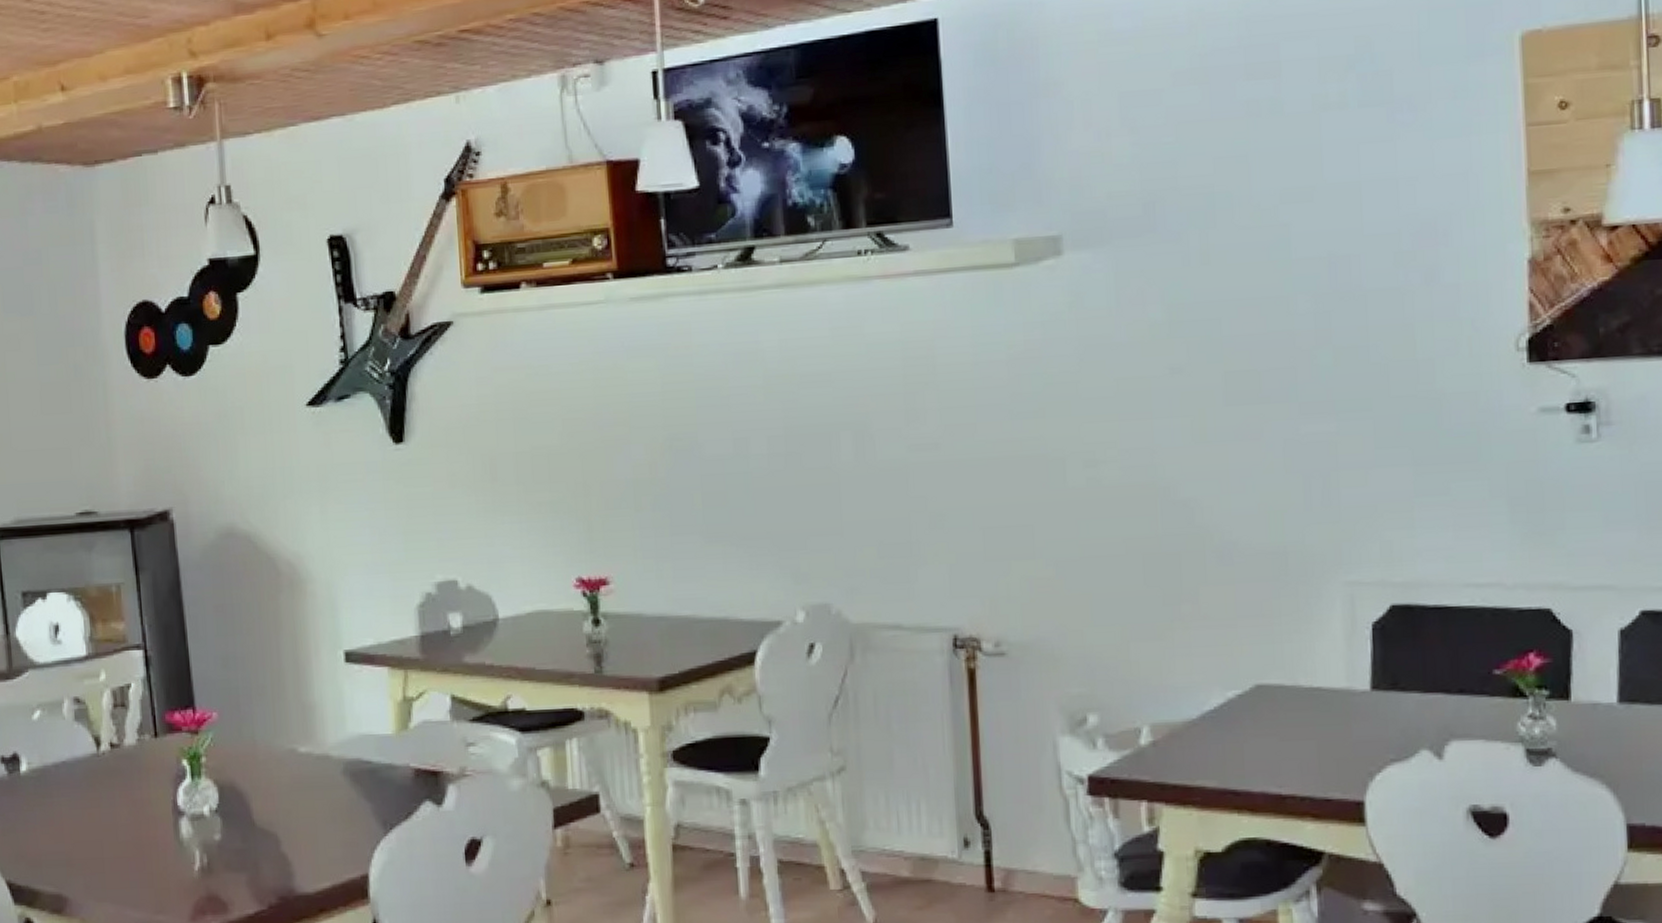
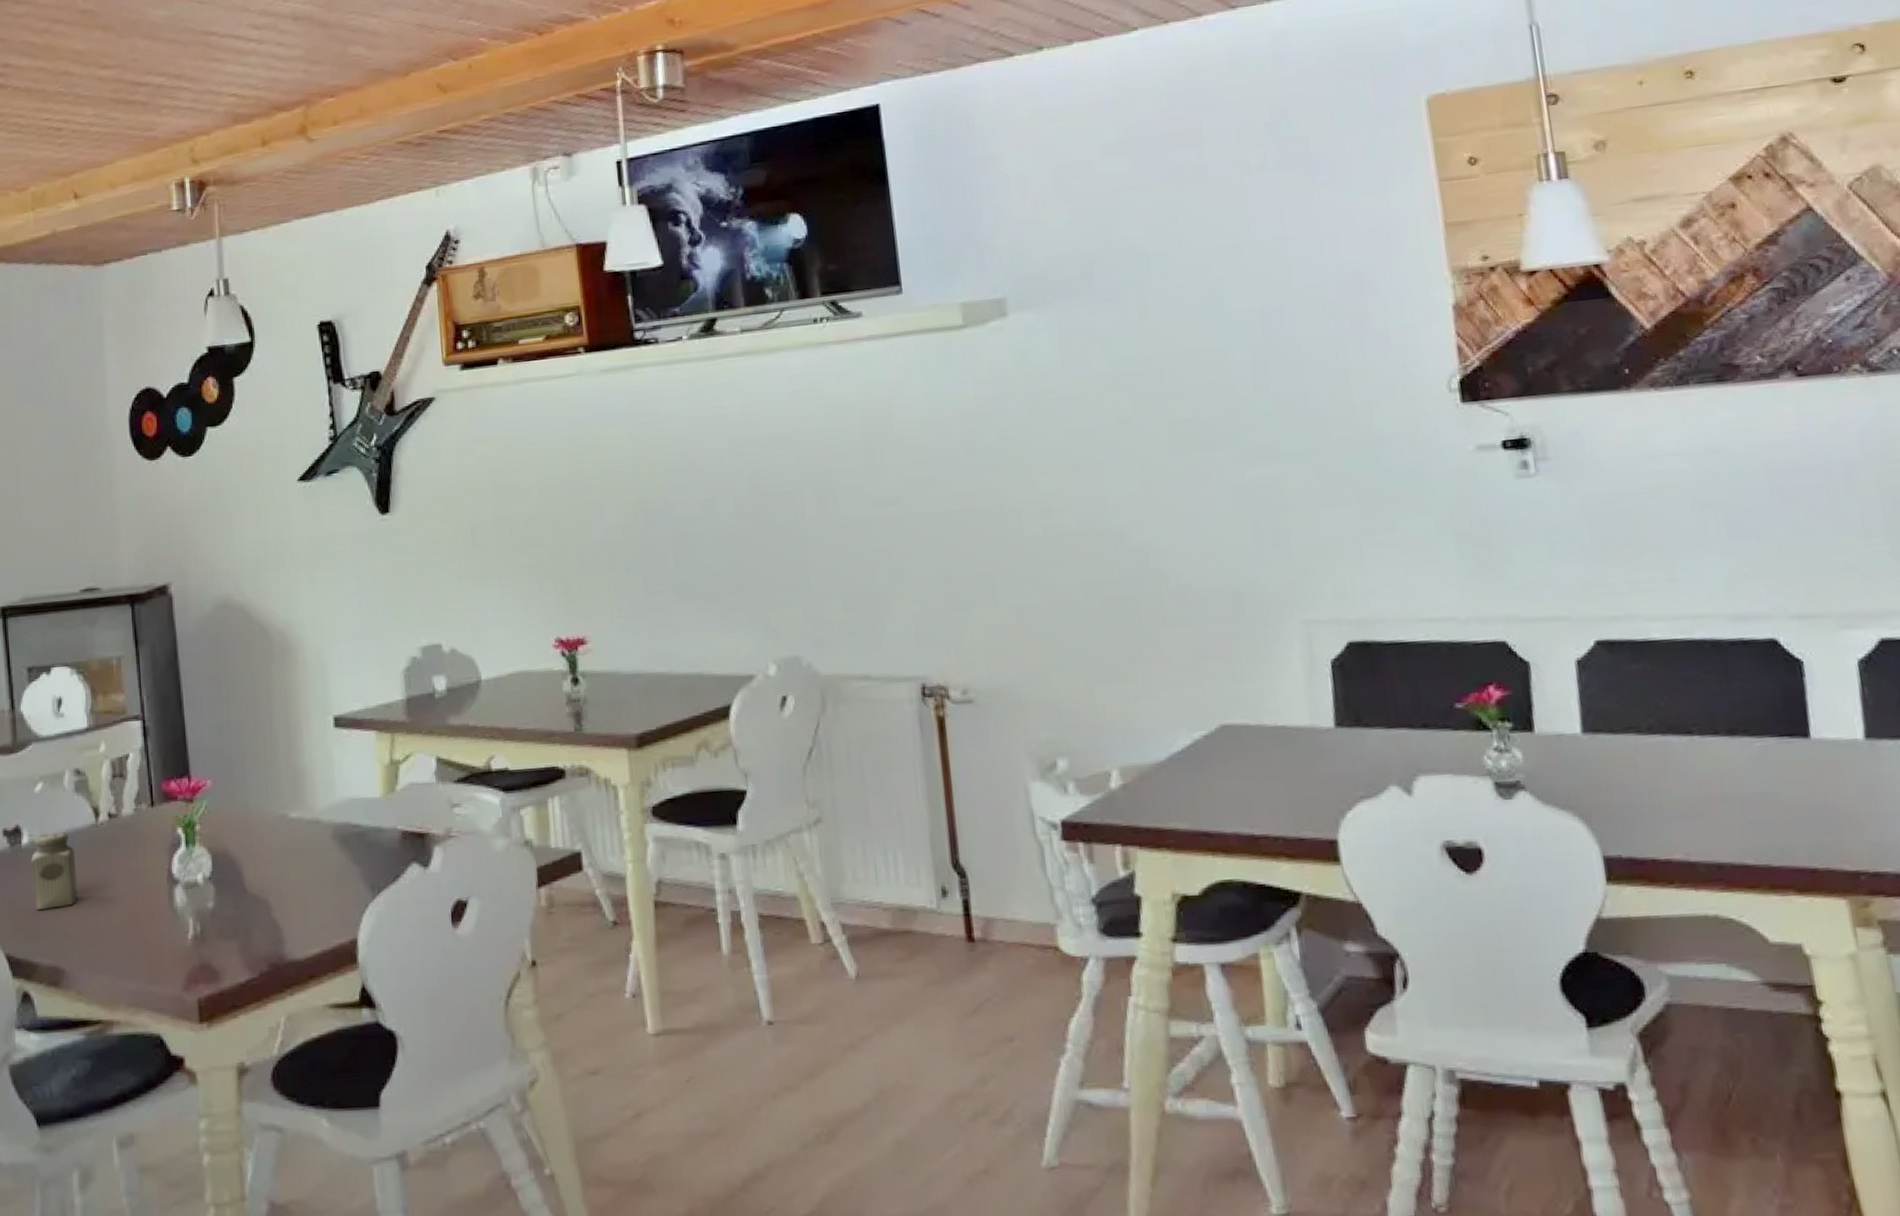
salt shaker: none [30,760,80,839] -> present [31,831,78,911]

